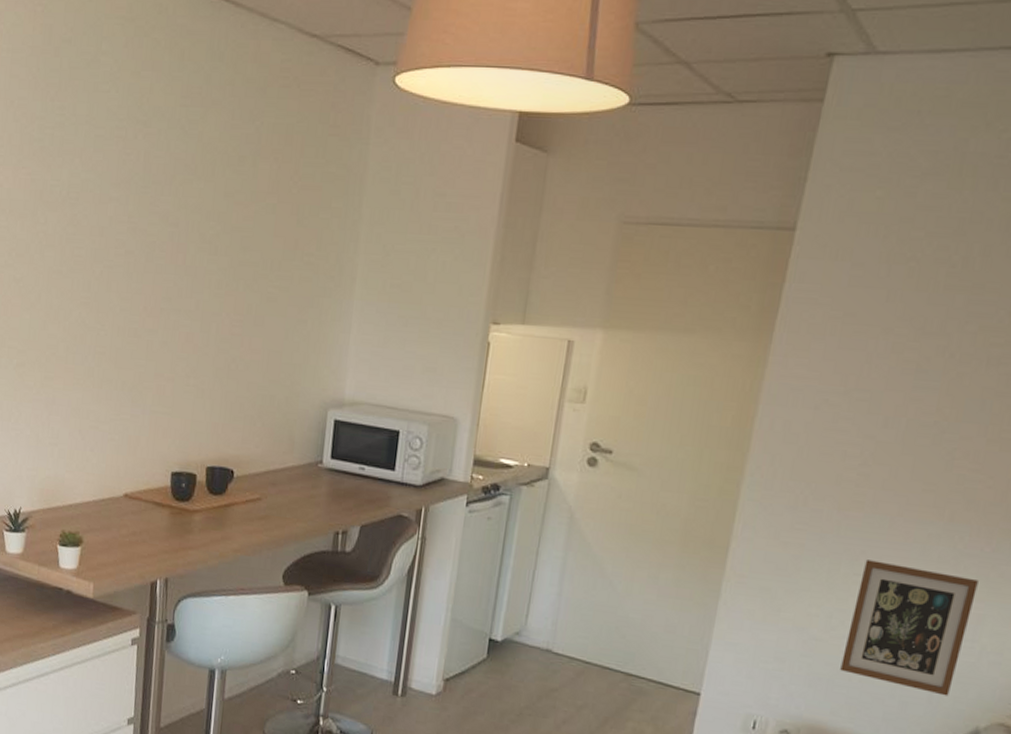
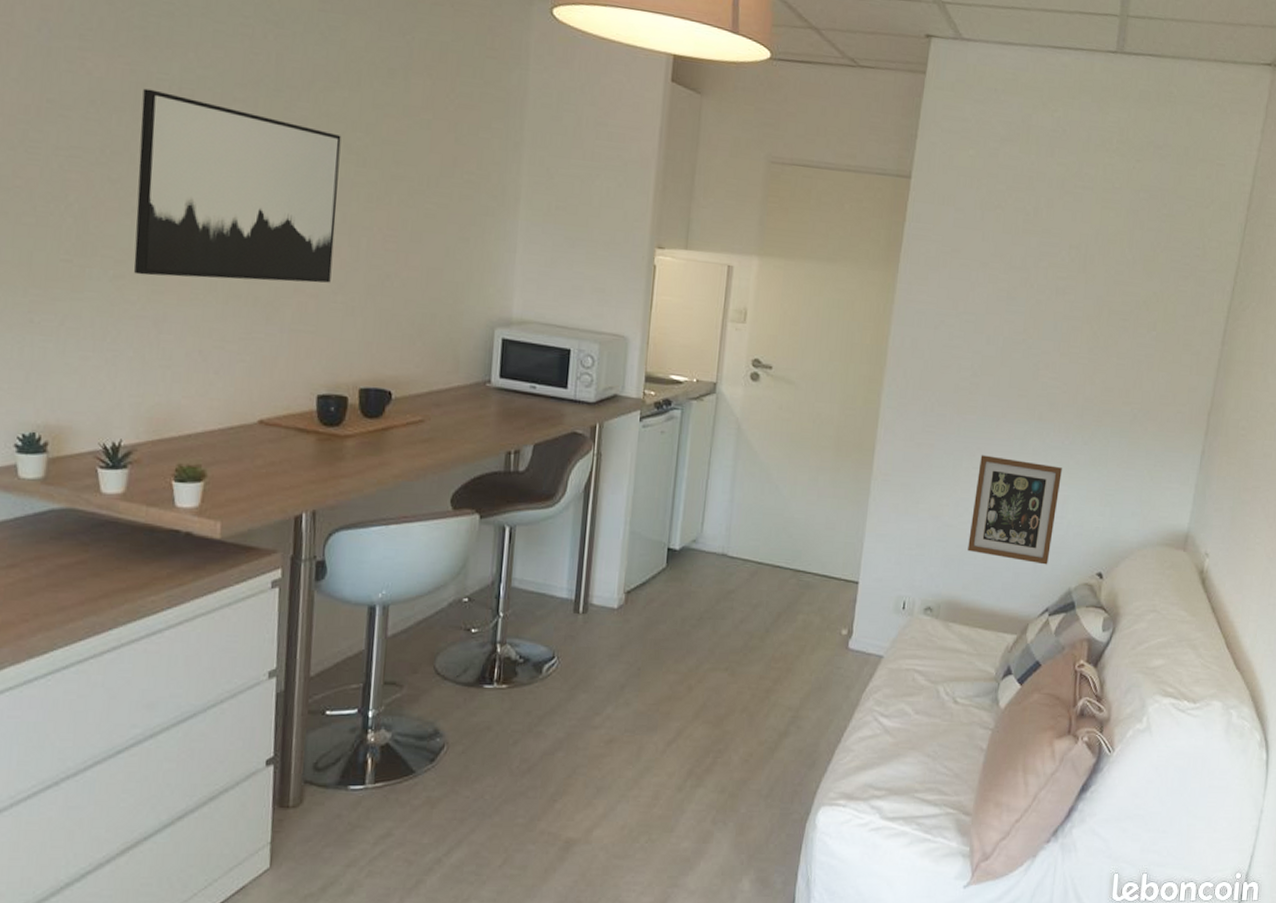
wall art: none [31,195,197,367] -> present [133,88,341,283]

